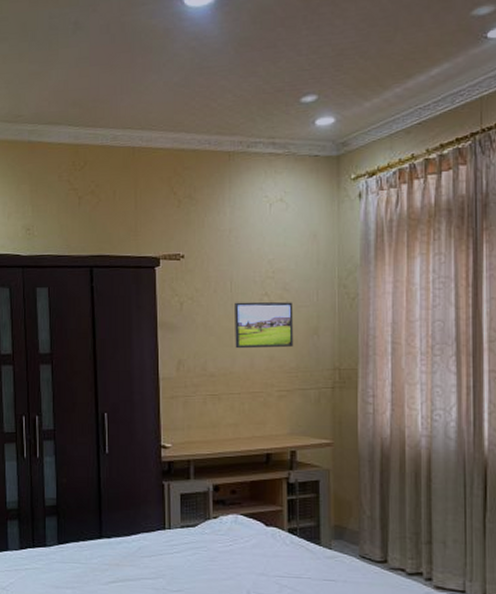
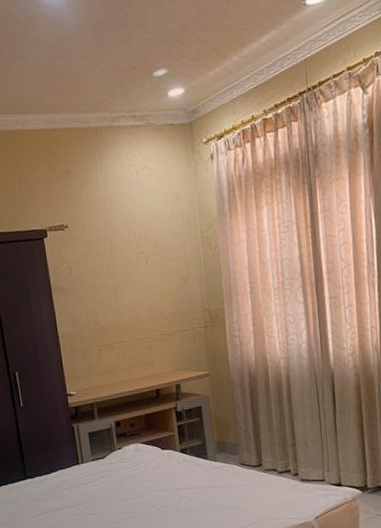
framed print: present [235,301,294,349] -> none [116,257,169,303]

